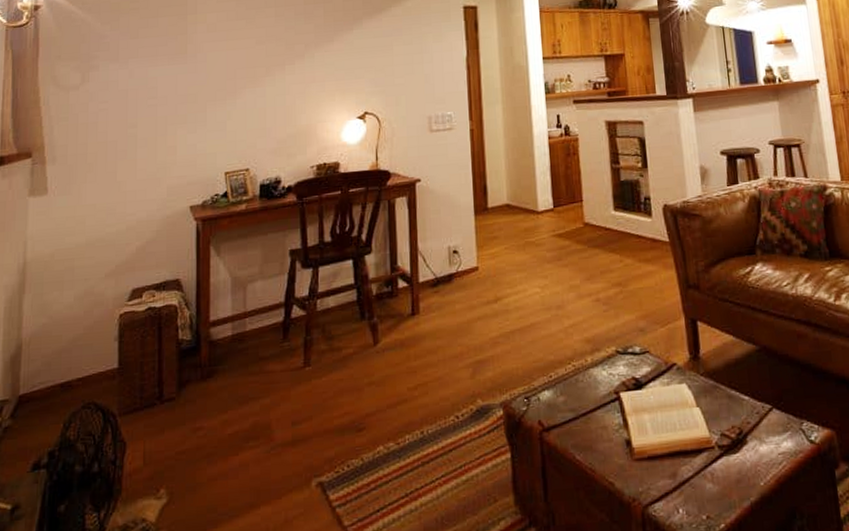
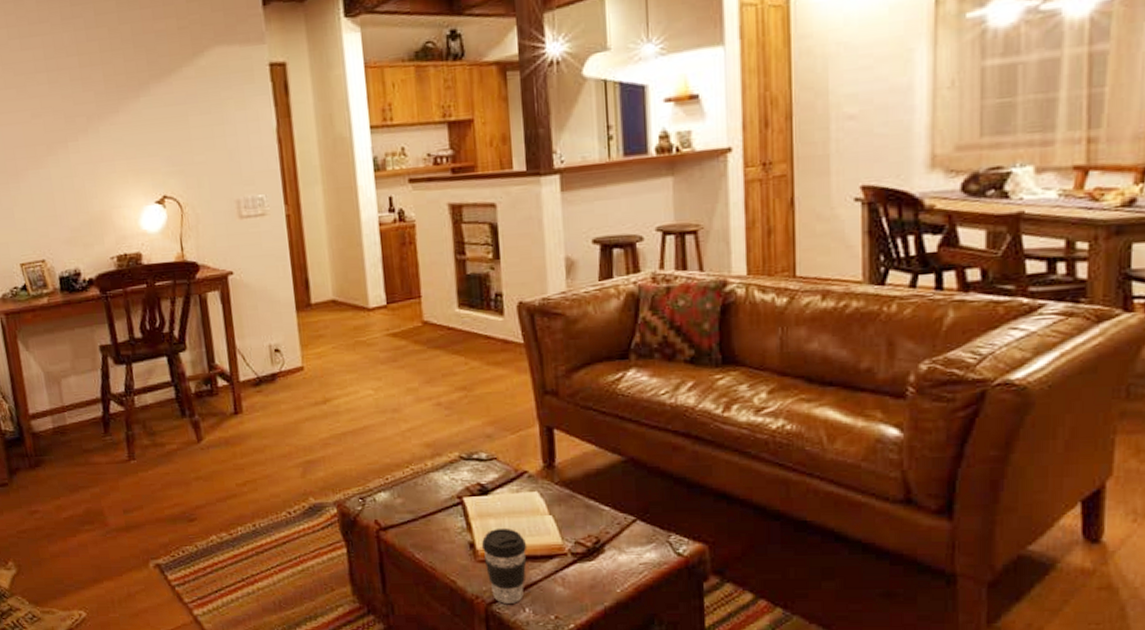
coffee cup: none [636,422,679,505] -> present [481,527,528,604]

